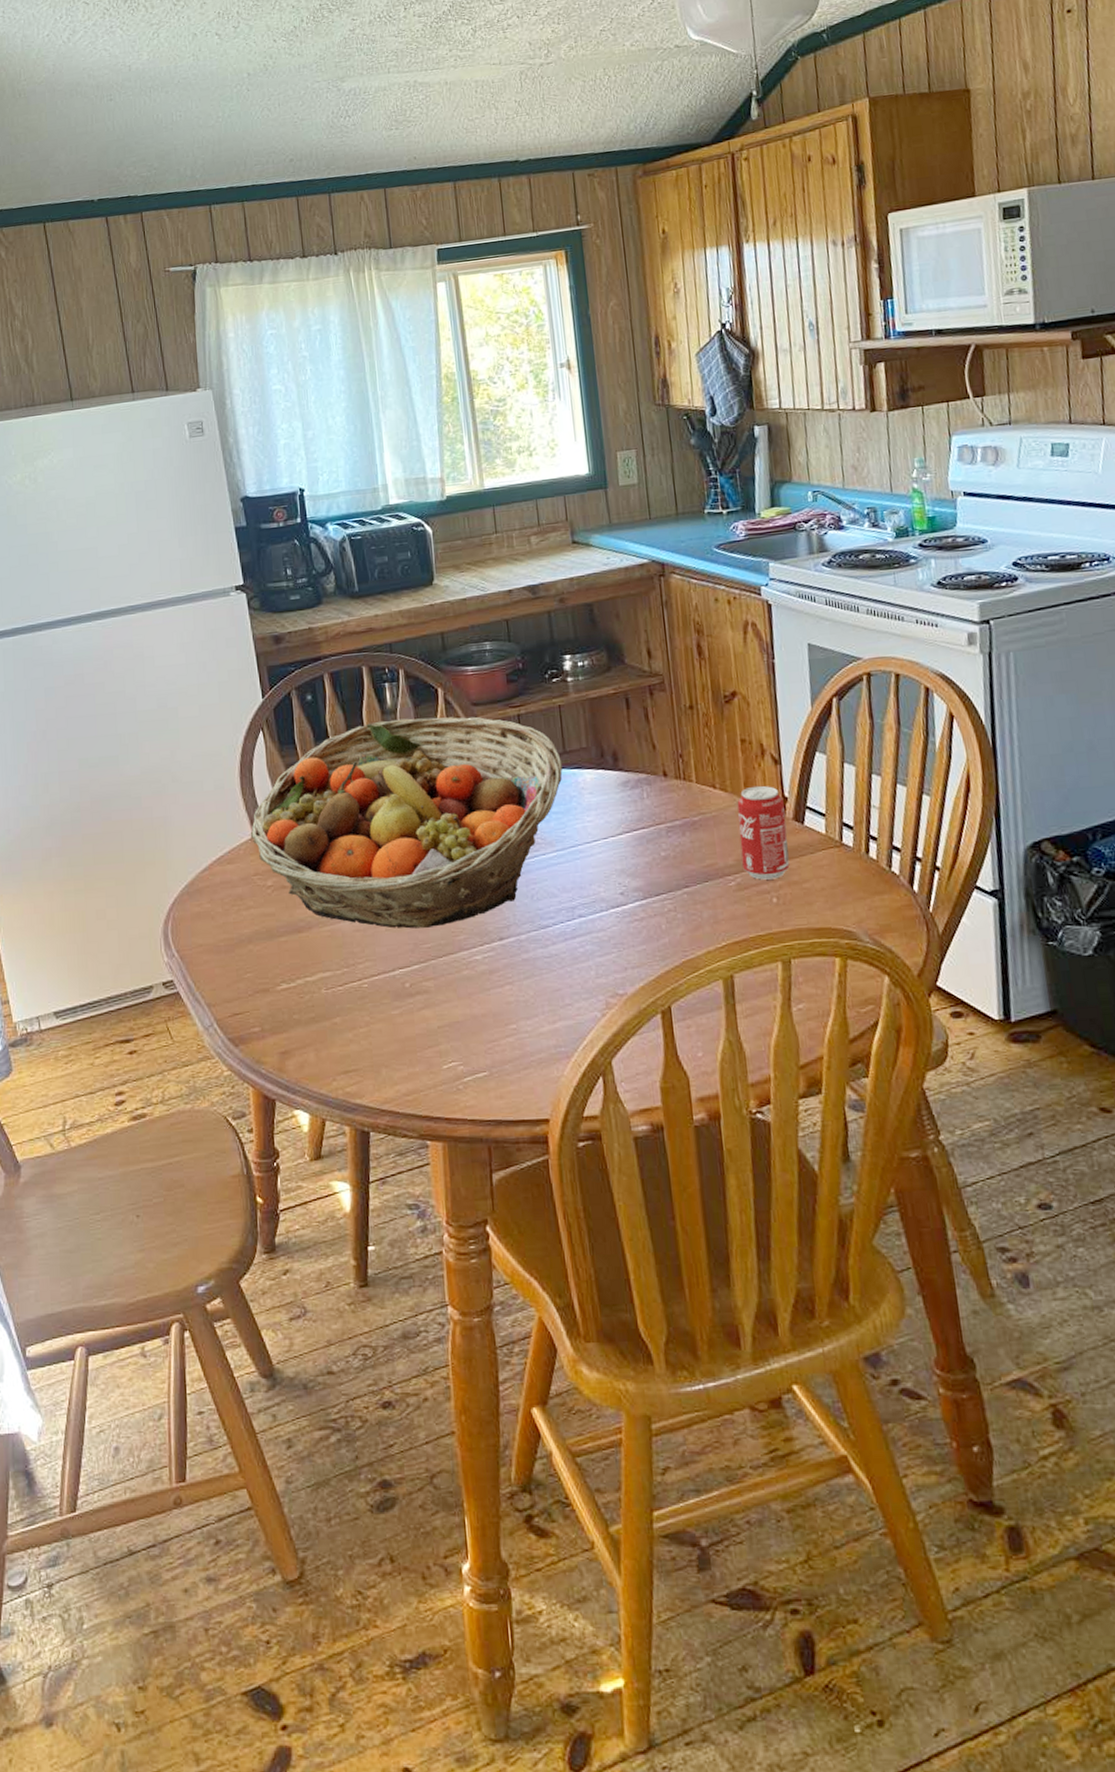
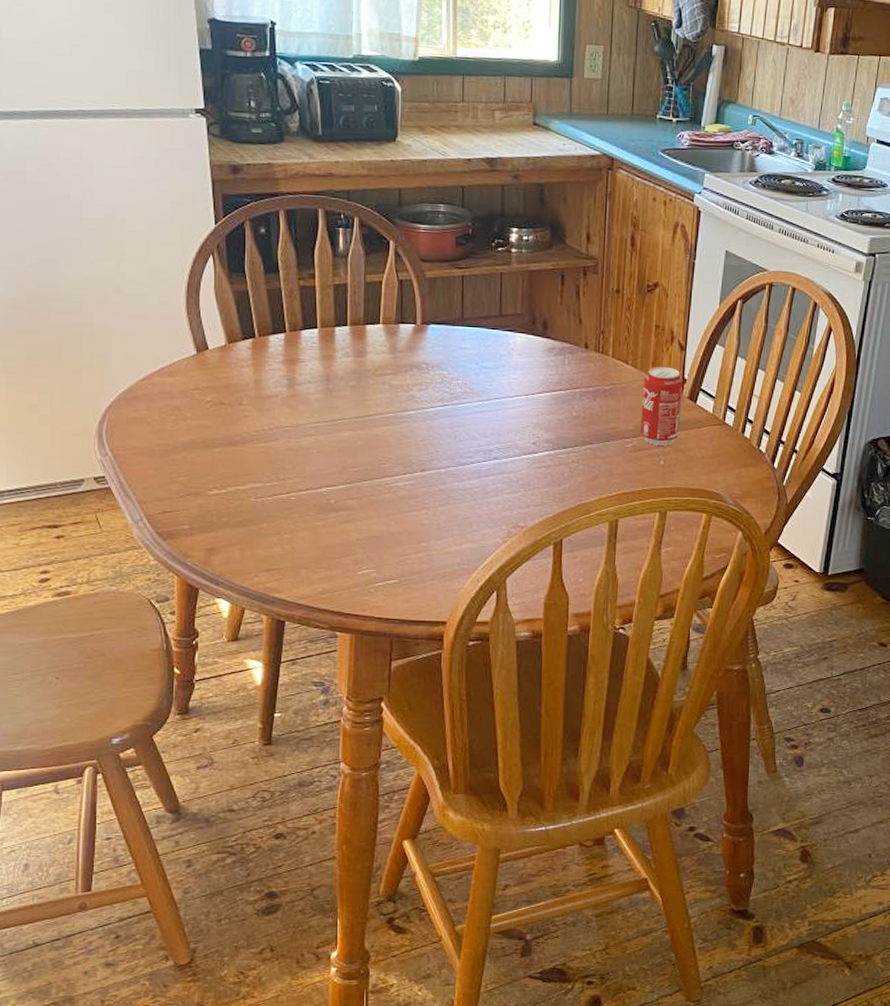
fruit basket: present [250,716,563,929] -> none [192,262,497,454]

